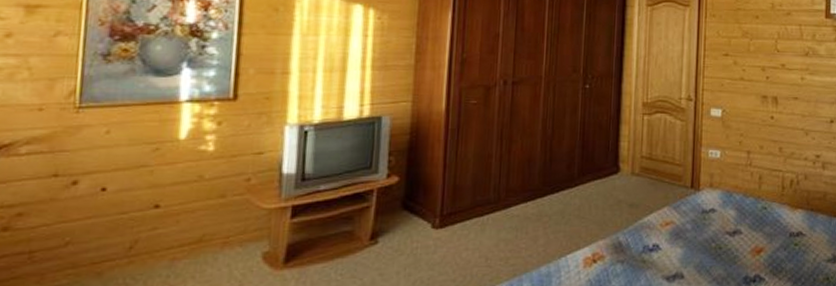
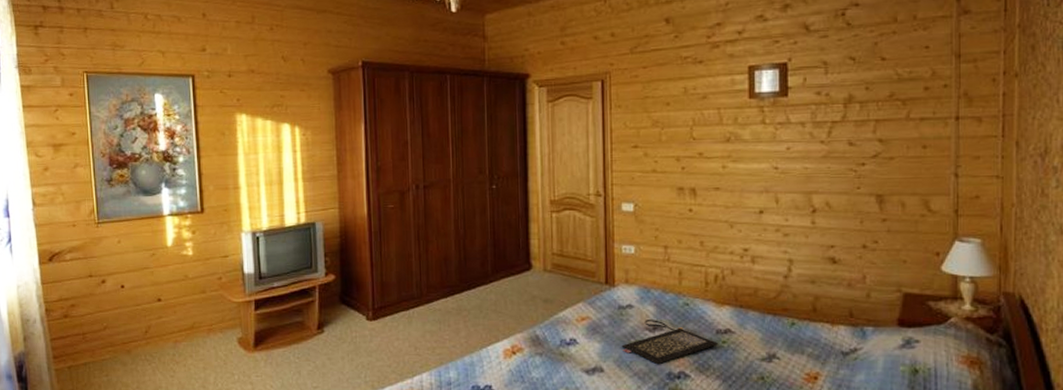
clutch bag: none [702,224,792,269] -> present [621,320,719,365]

